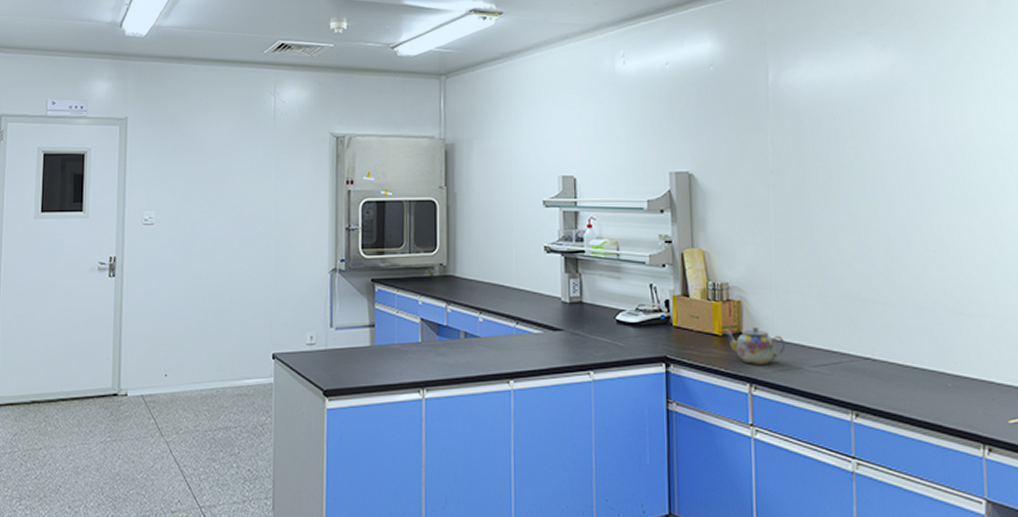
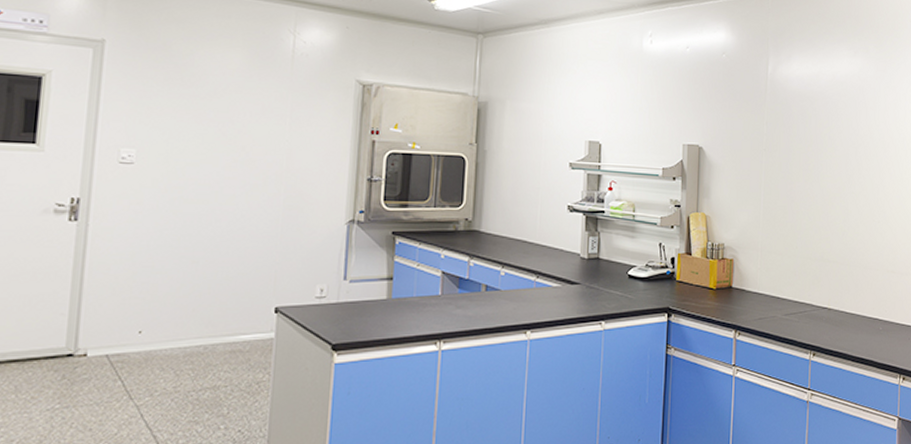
teapot: present [723,326,786,364] -> none [717,281,765,314]

